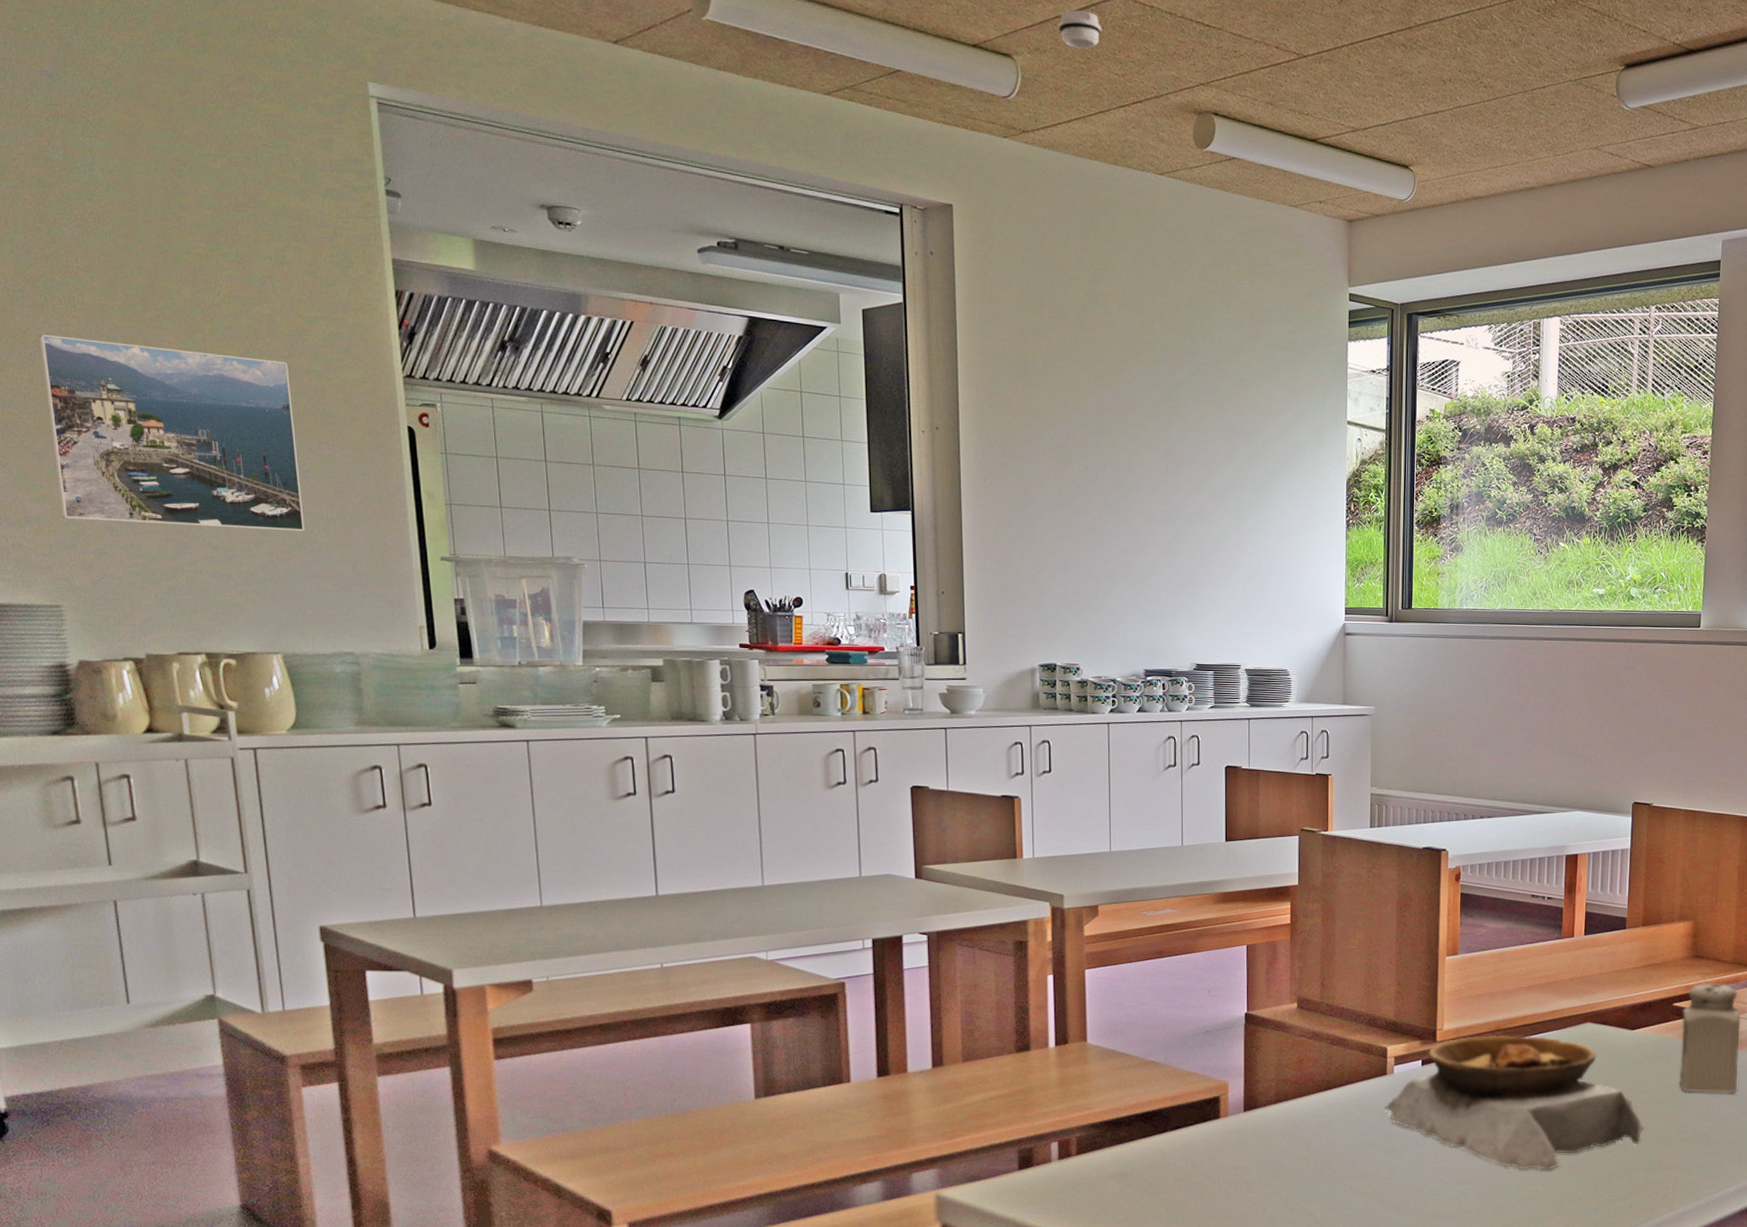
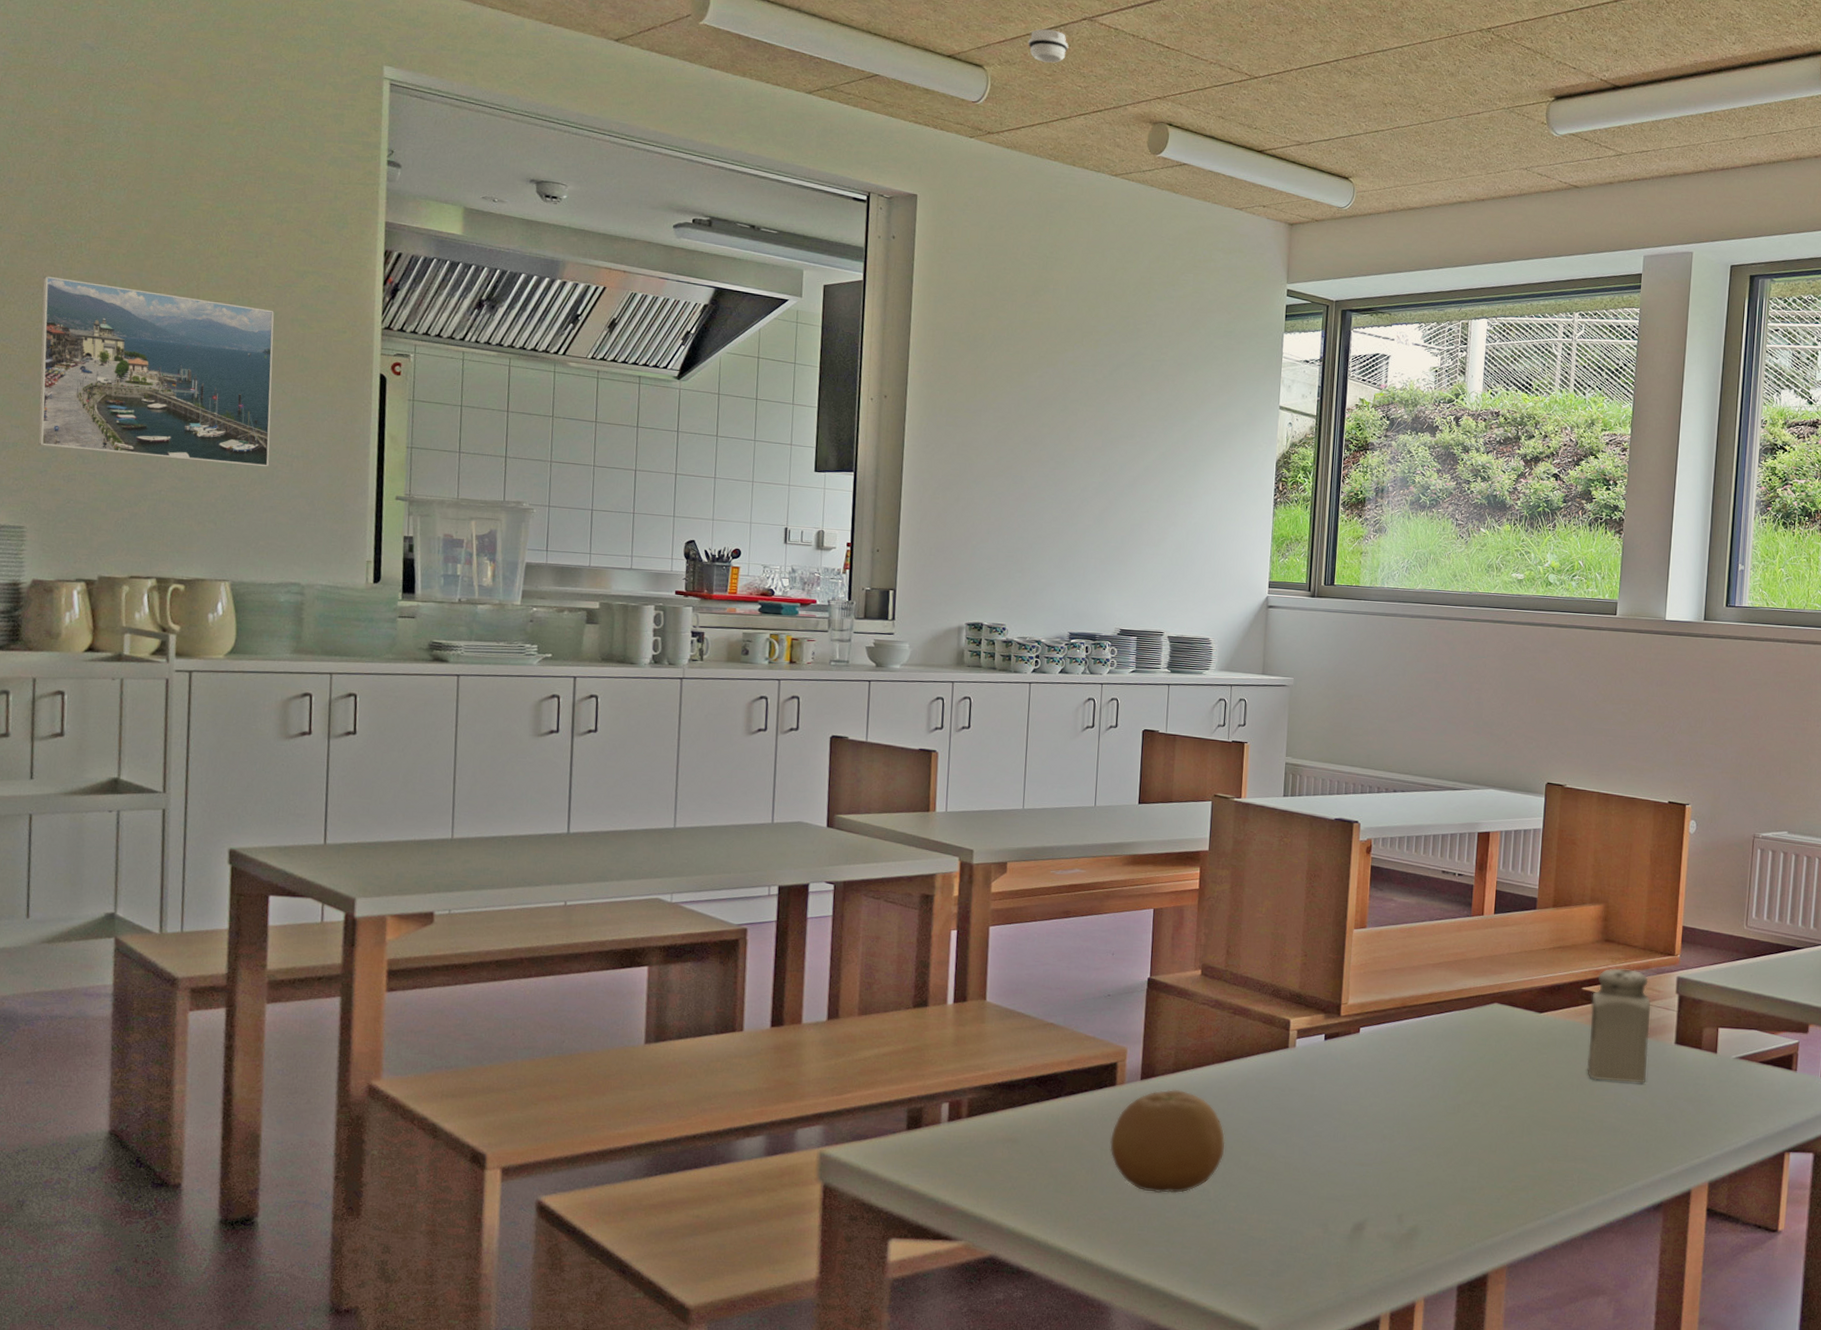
fruit: none [1218,1119,1330,1218] -> present [1110,1089,1225,1194]
bowl: present [1384,1035,1645,1170] -> none [1284,1011,1550,1156]

